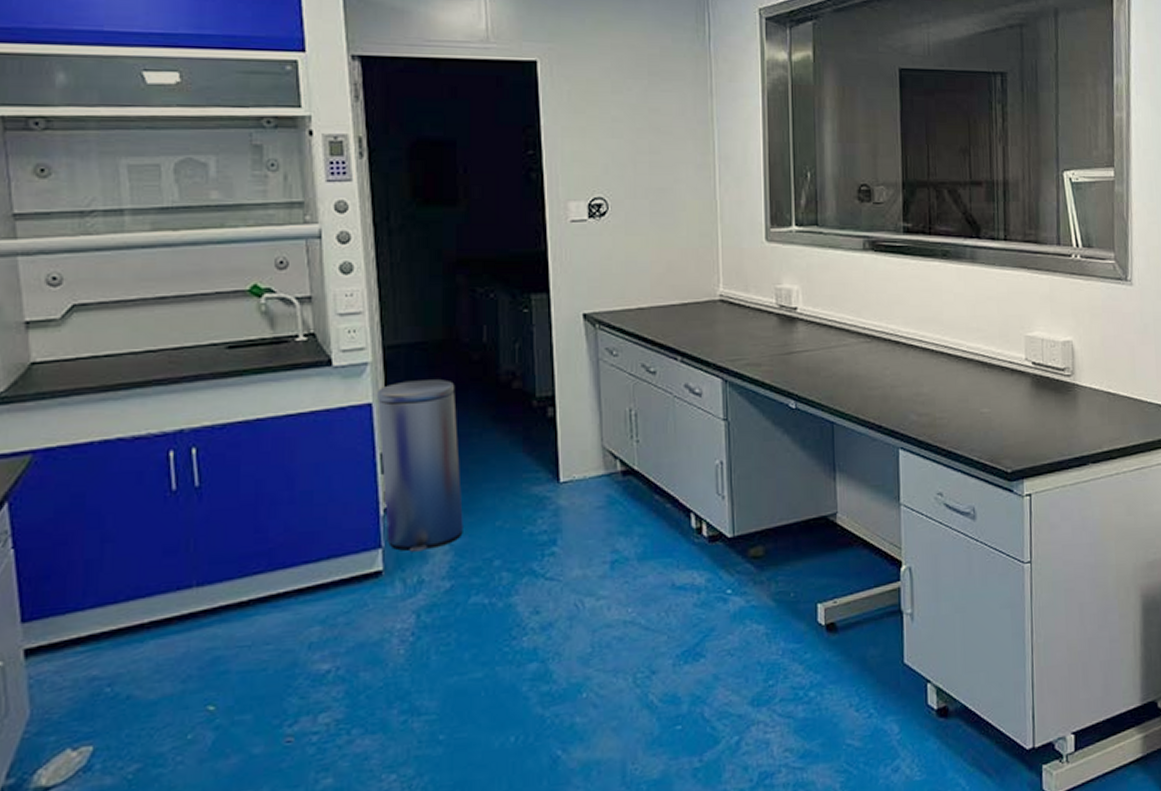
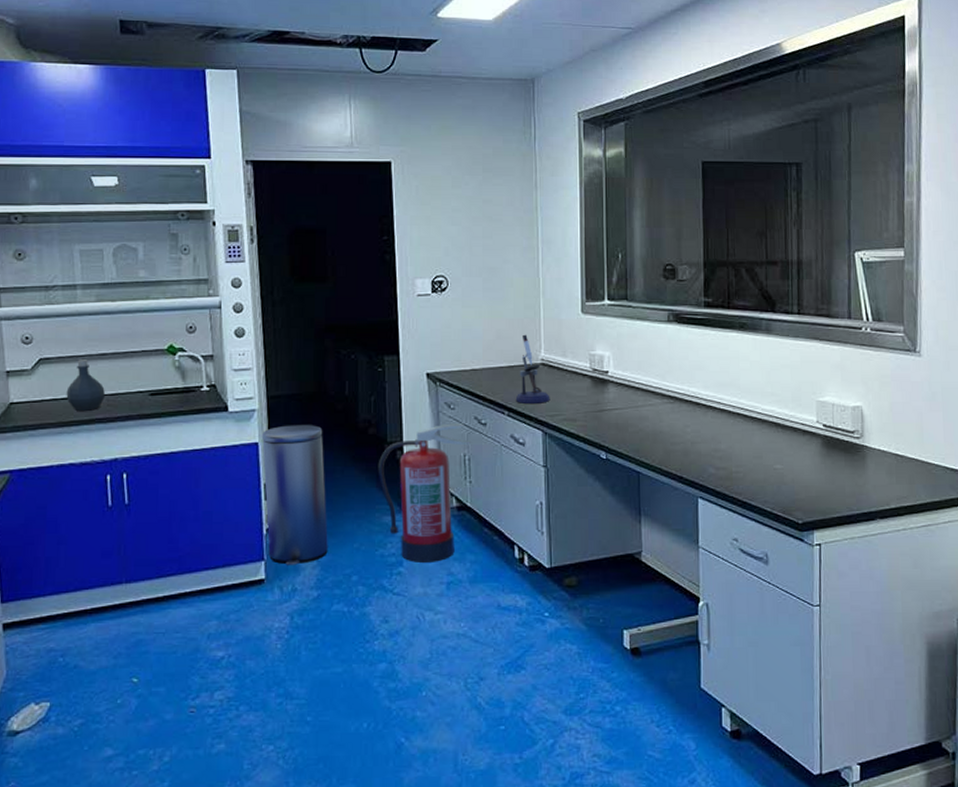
flask: none [111,305,165,372] -> present [66,359,105,412]
fire extinguisher: none [524,372,637,540] -> present [377,423,471,562]
microscope: none [690,266,731,347] -> present [515,334,550,403]

